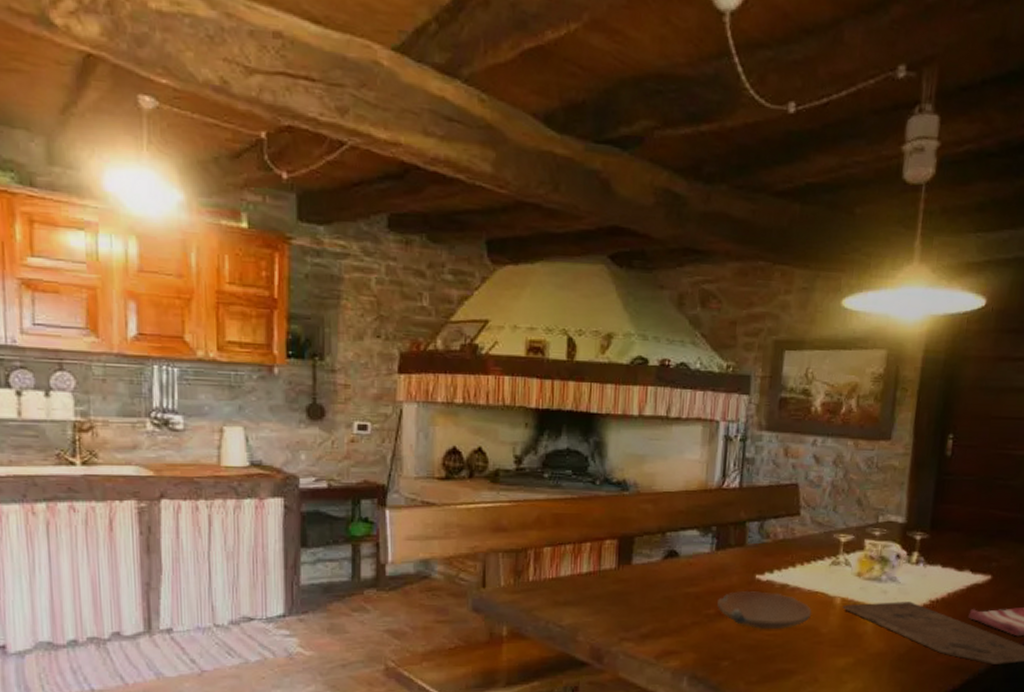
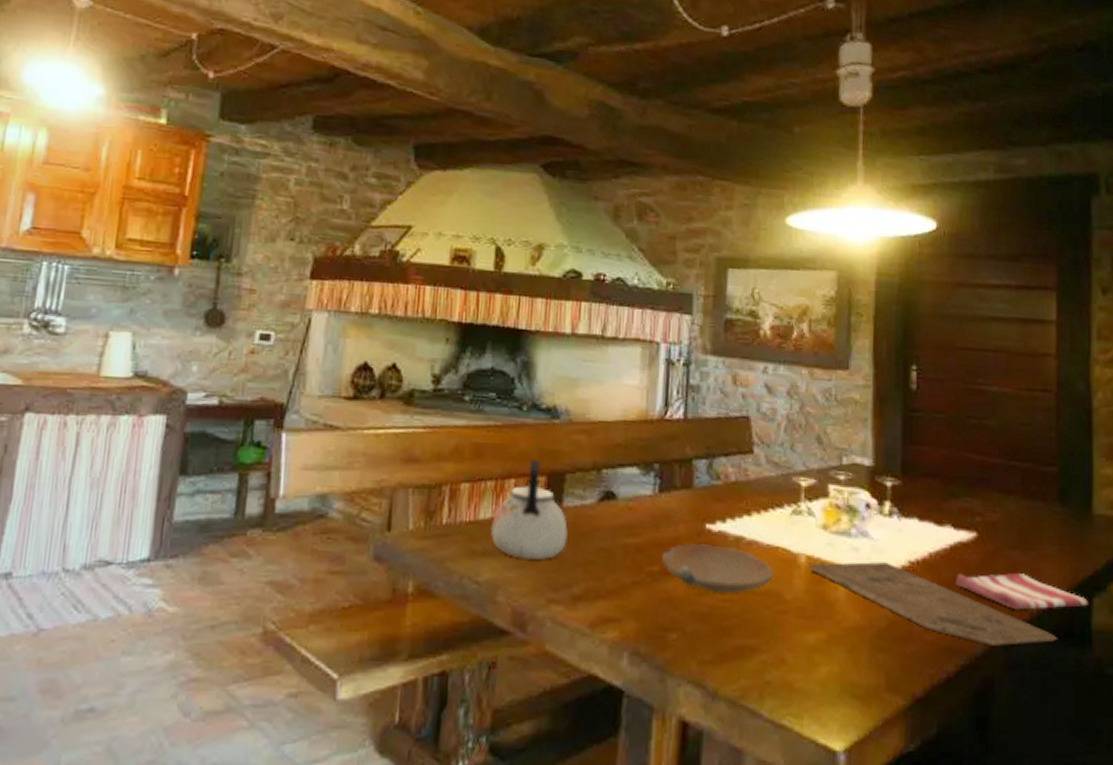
kettle: none [570,525,637,607] -> present [490,458,568,559]

